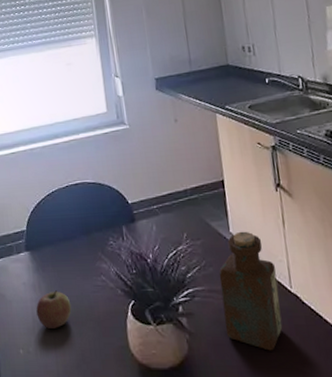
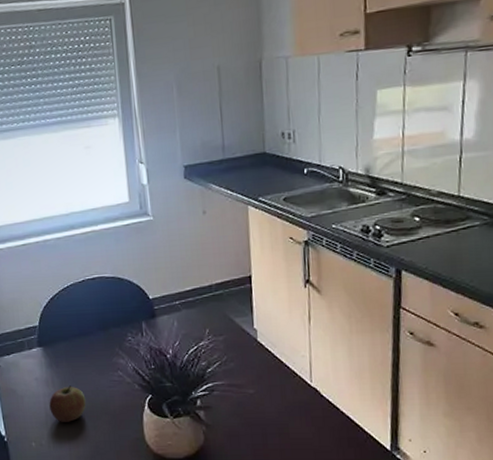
bottle: present [219,231,283,351] -> none [239,327,300,441]

